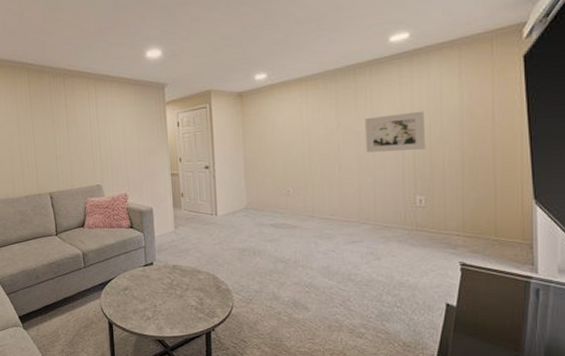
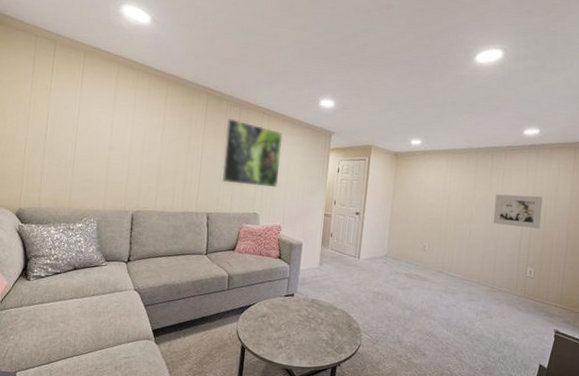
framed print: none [52,90,117,159] -> present [221,118,283,188]

